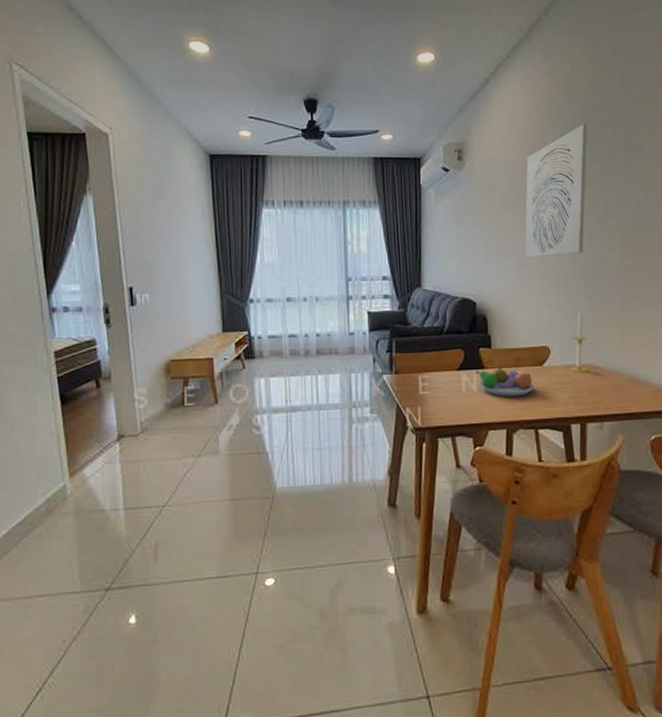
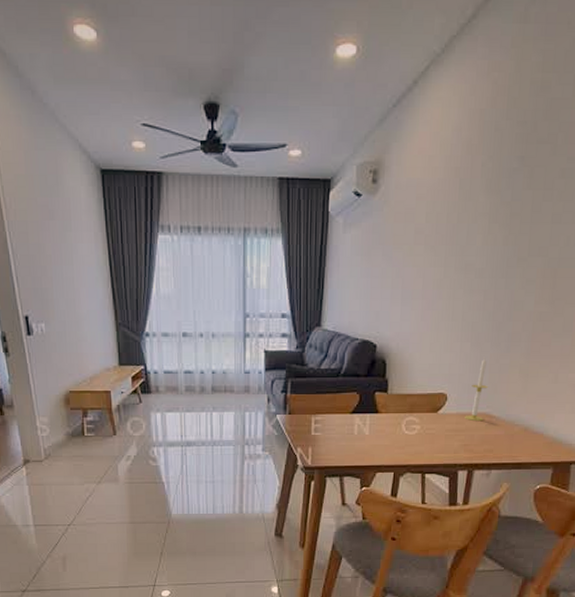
fruit bowl: present [475,366,534,397] -> none [368,411,427,442]
wall art: present [524,124,588,258] -> none [433,141,526,299]

